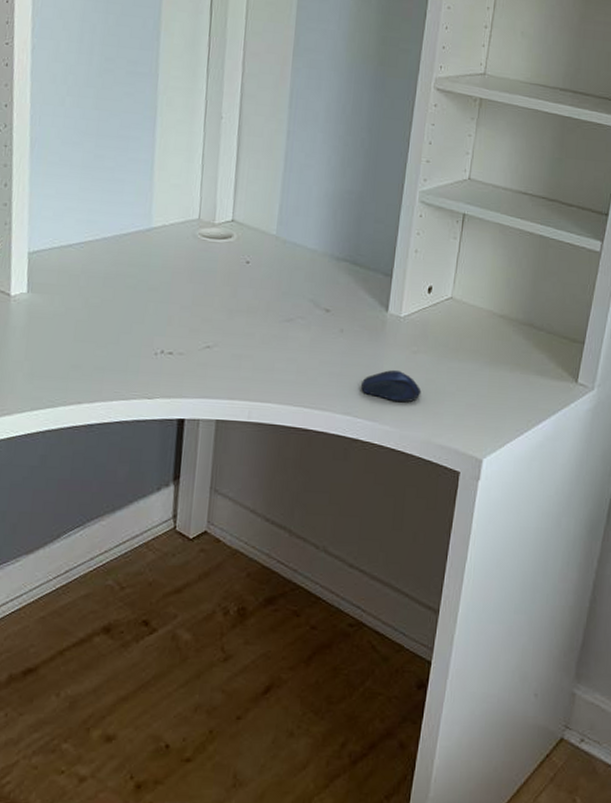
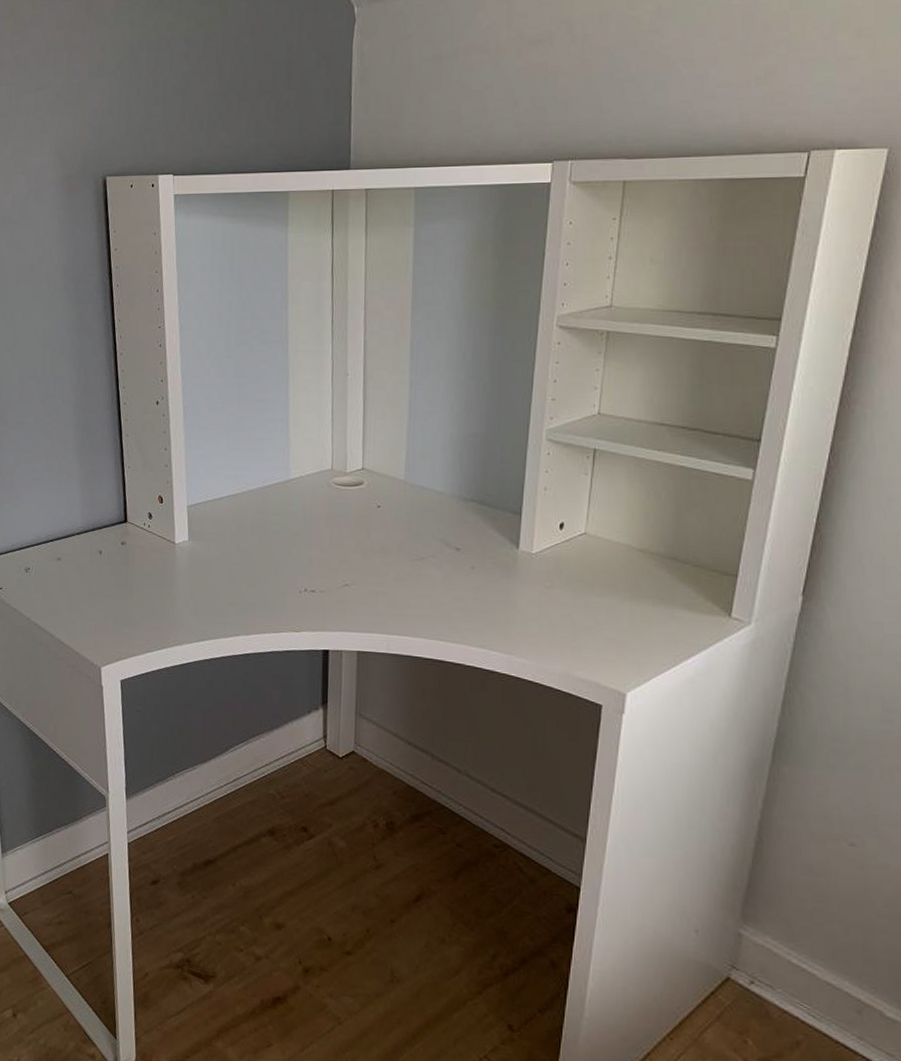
computer mouse: present [360,369,422,403] -> none [494,604,557,637]

